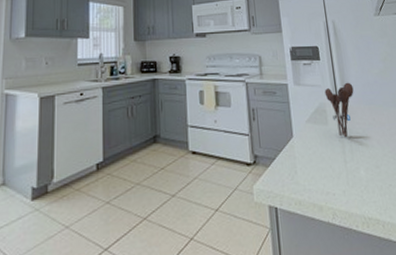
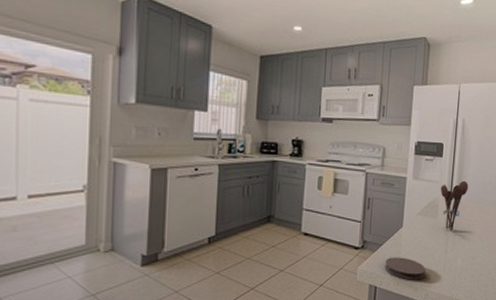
coaster: none [281,171,328,198] -> present [385,257,426,280]

